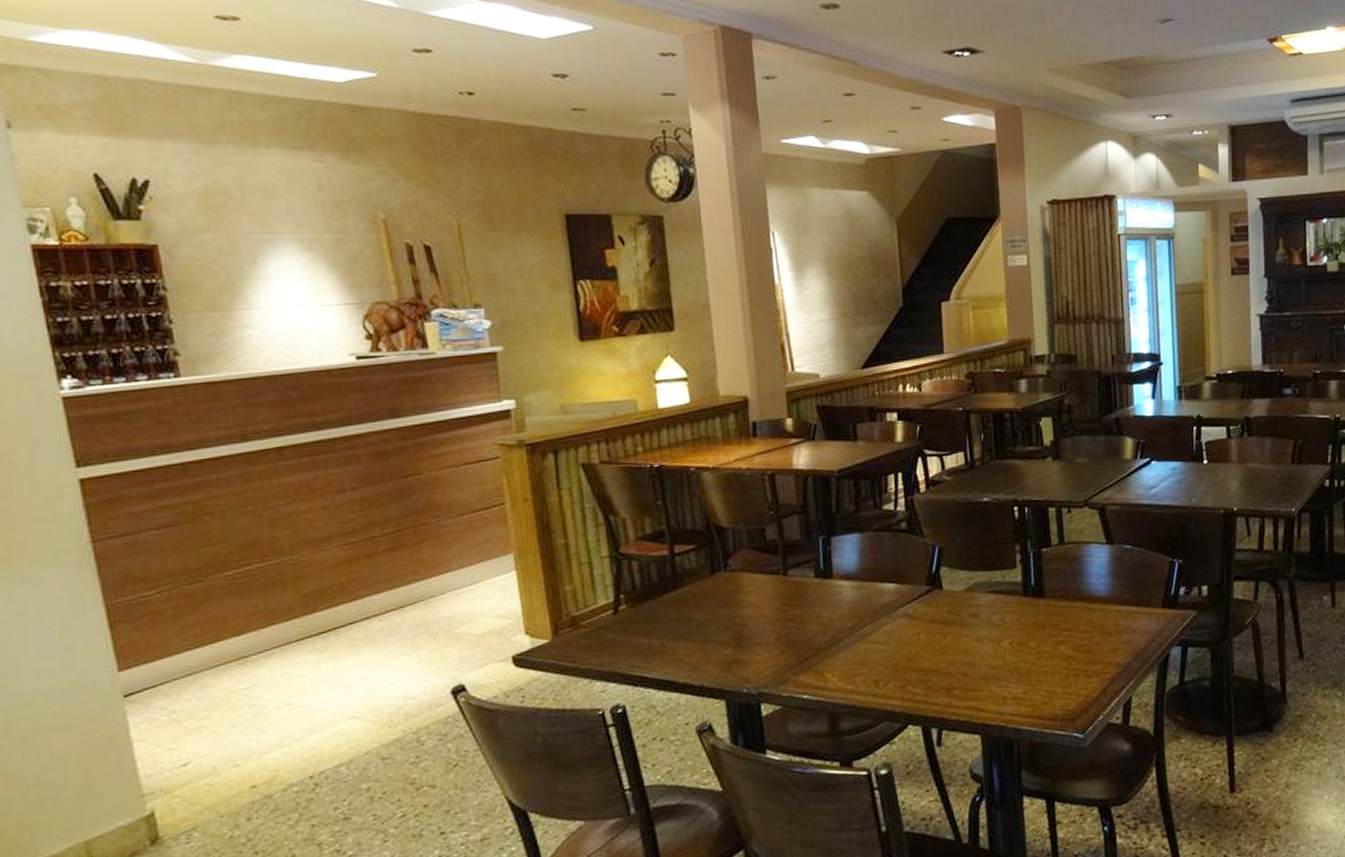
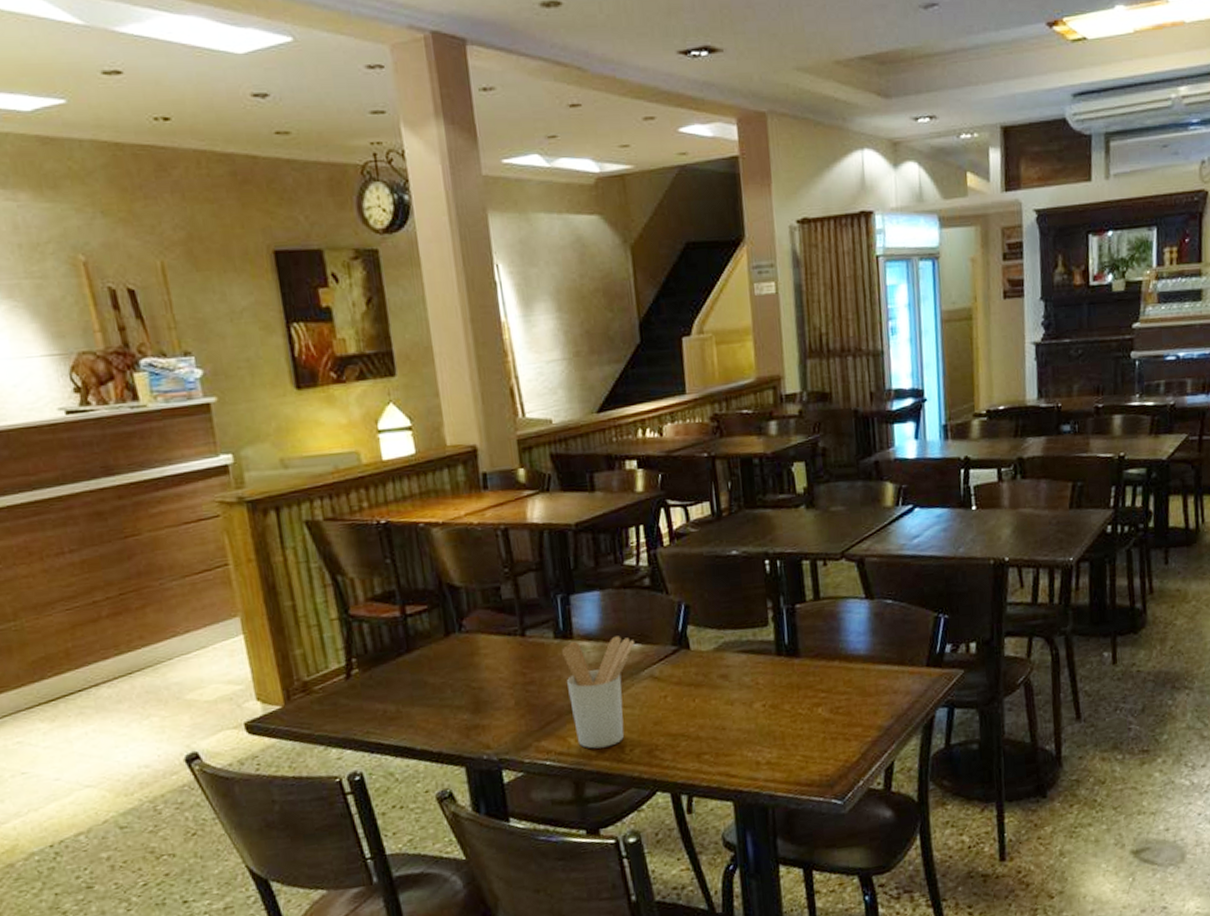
utensil holder: none [822,576,892,684] -> present [562,636,636,749]

